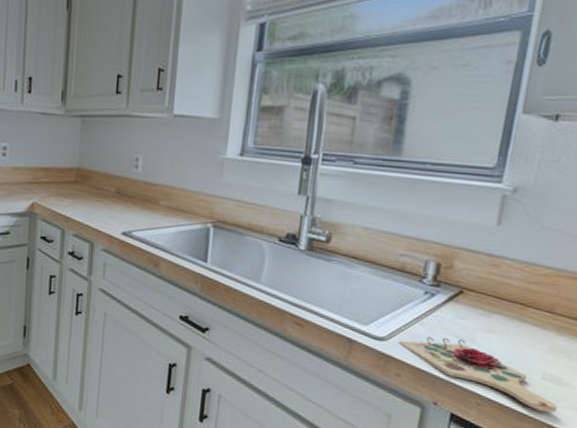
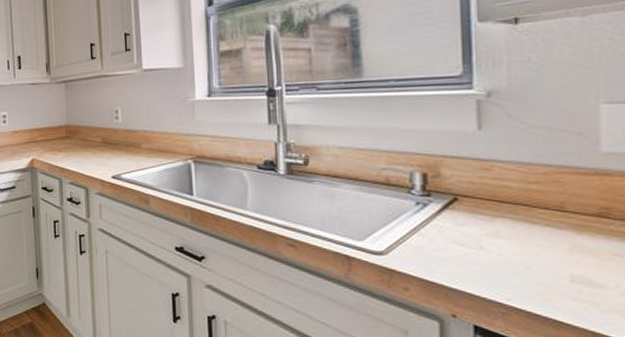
cutting board: present [399,337,558,413] -> none [400,246,598,319]

